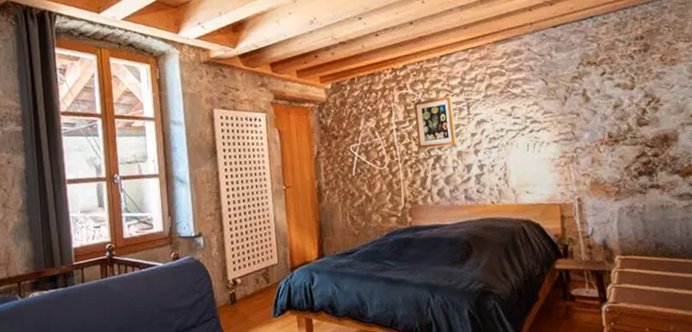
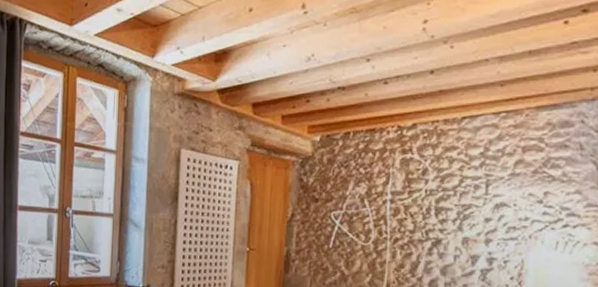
wall art: present [414,96,457,149] -> none [414,168,469,229]

